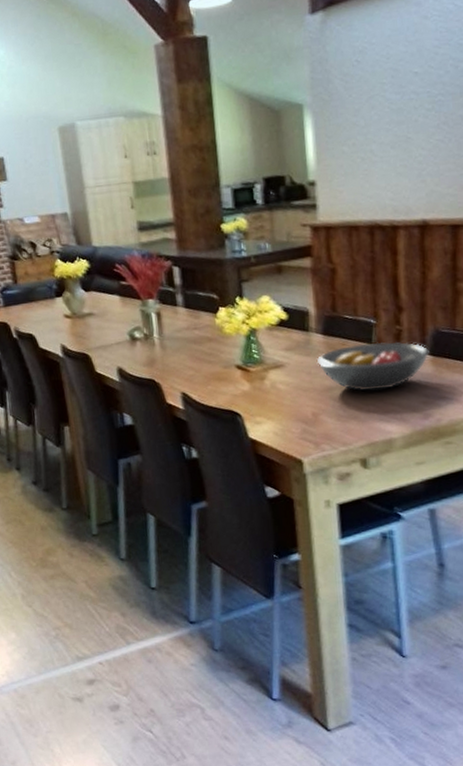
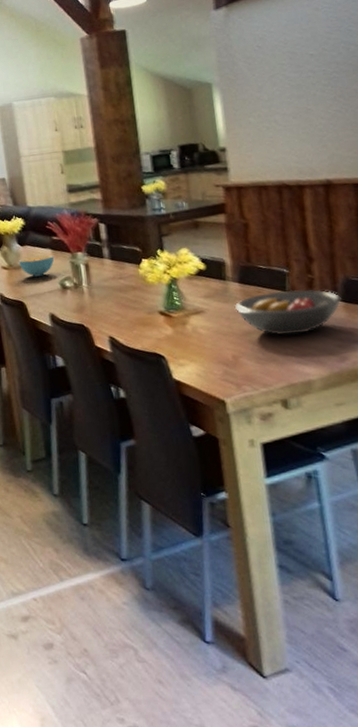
cereal bowl: none [82,302,123,327] -> present [18,255,54,277]

